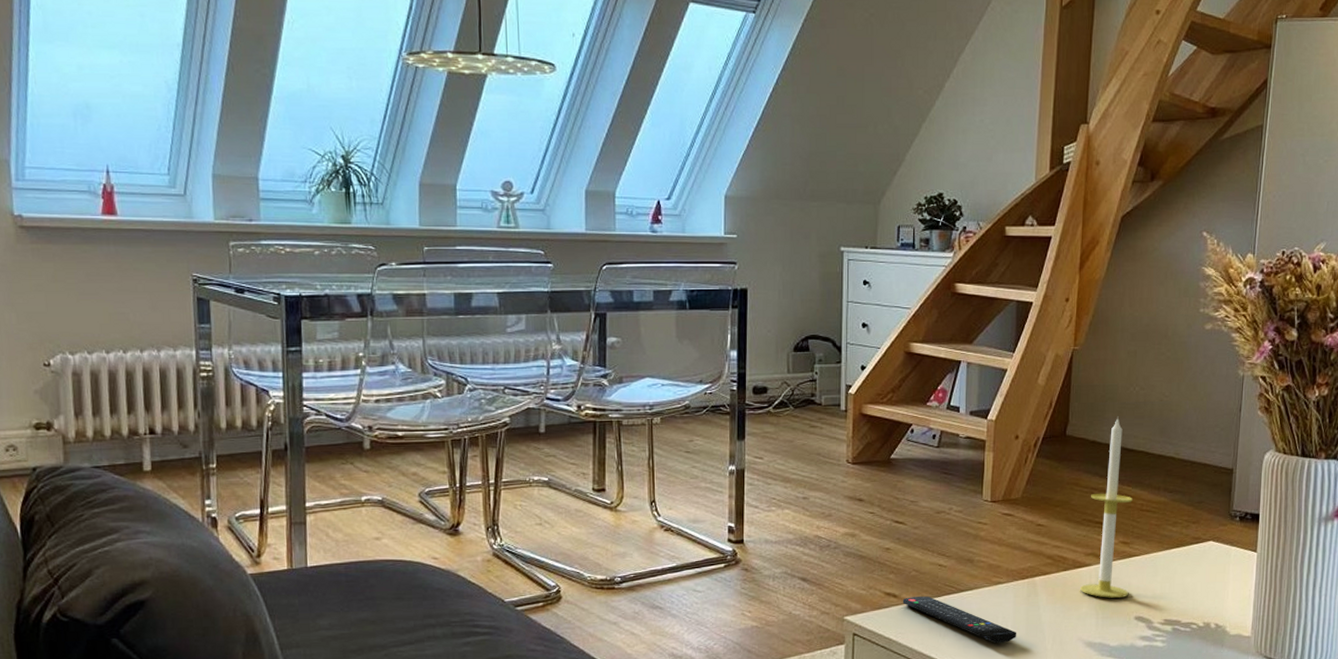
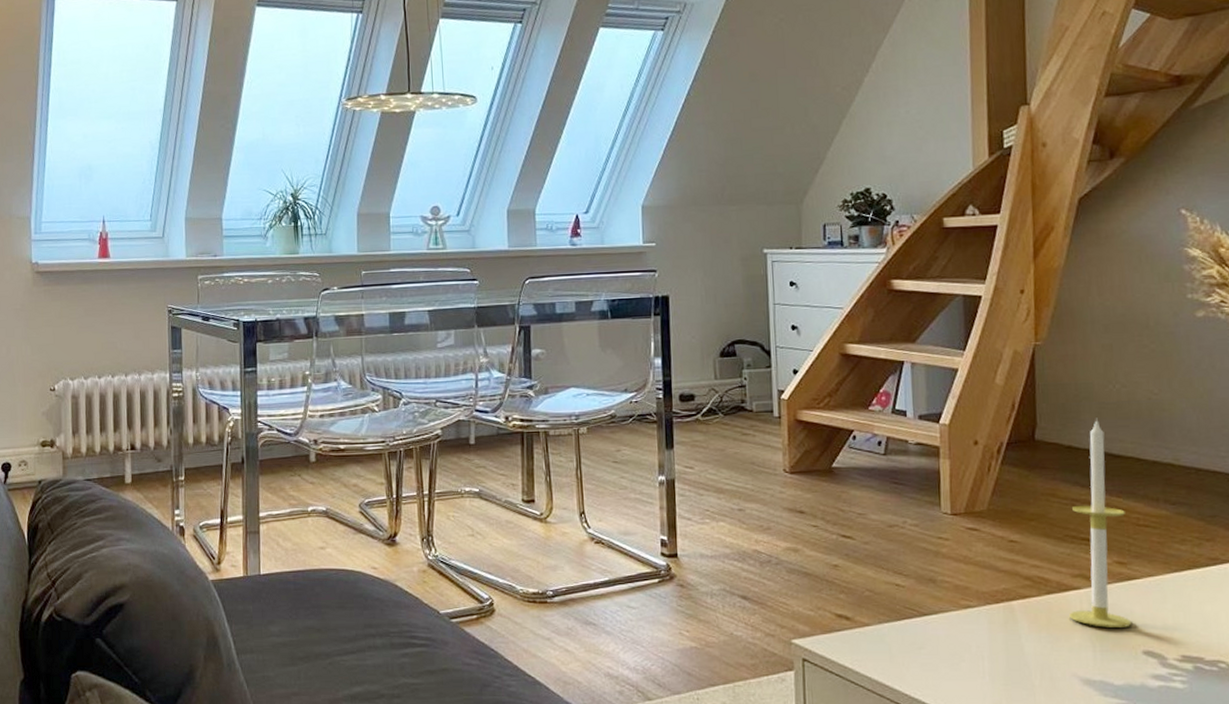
remote control: present [902,596,1017,644] -> none [856,620,996,677]

